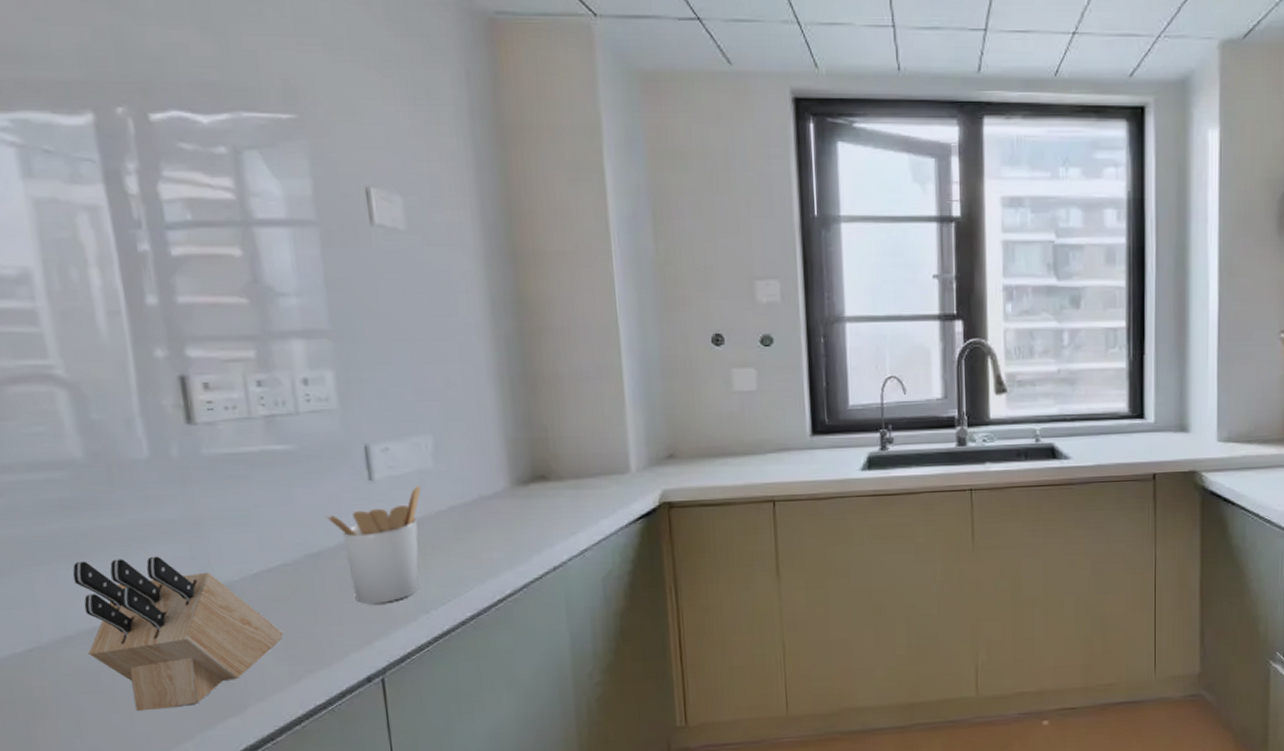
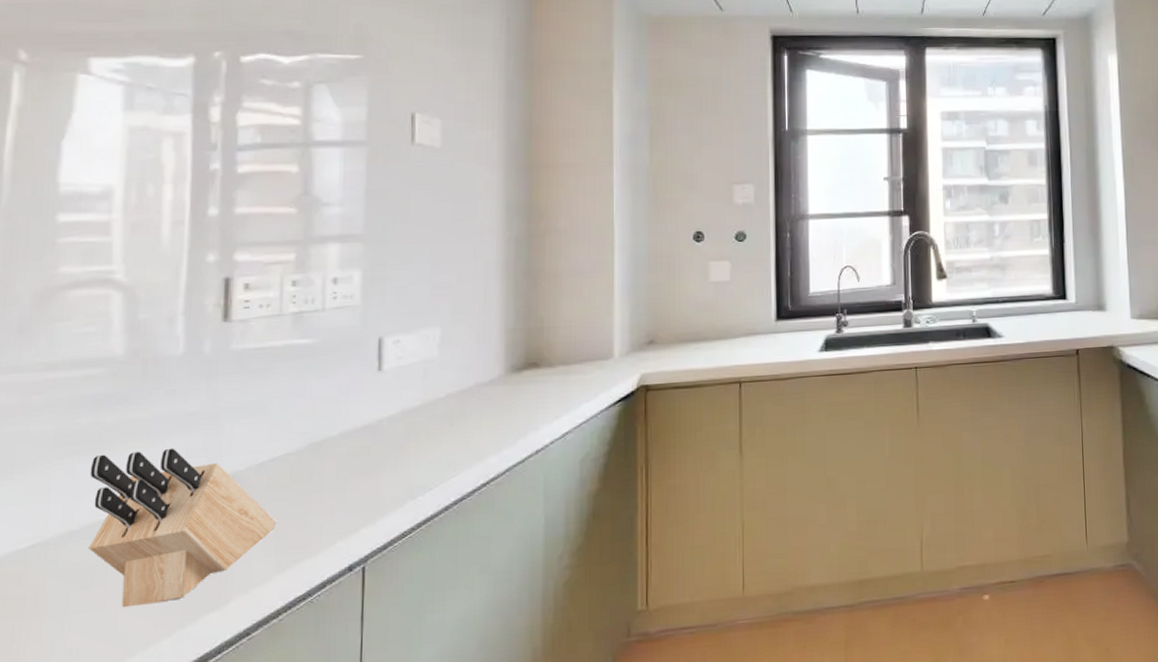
utensil holder: present [325,485,421,605] -> none [333,374,424,492]

